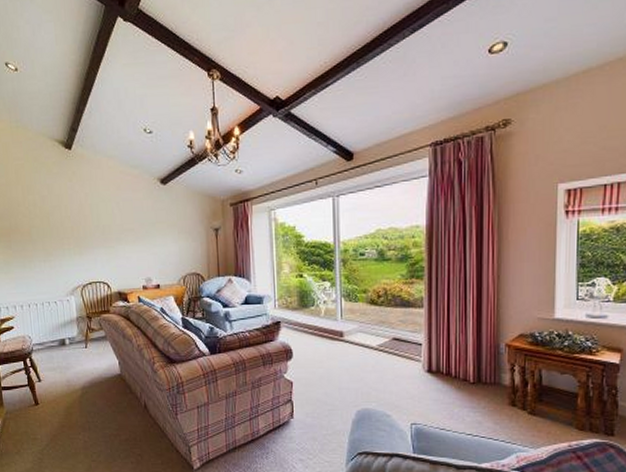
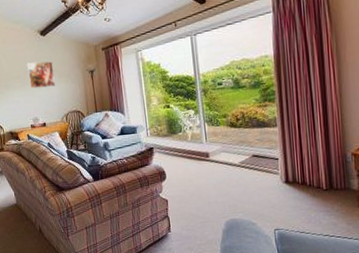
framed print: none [143,214,174,245] -> present [27,61,56,89]

